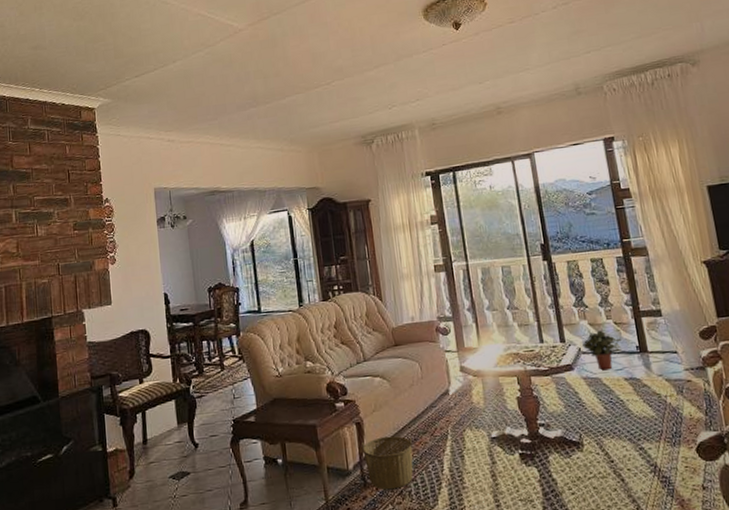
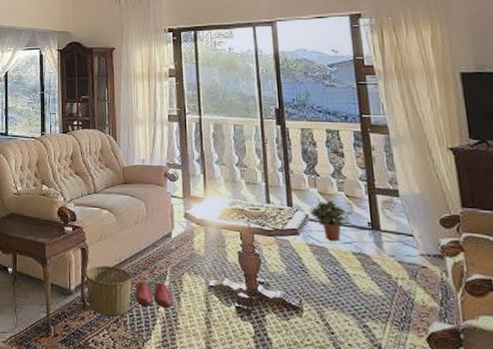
slippers: none [417,443,457,472] -> present [134,280,173,308]

